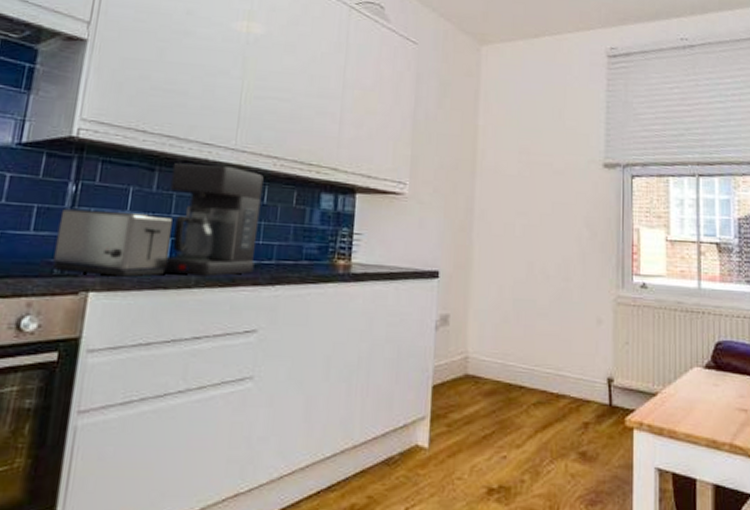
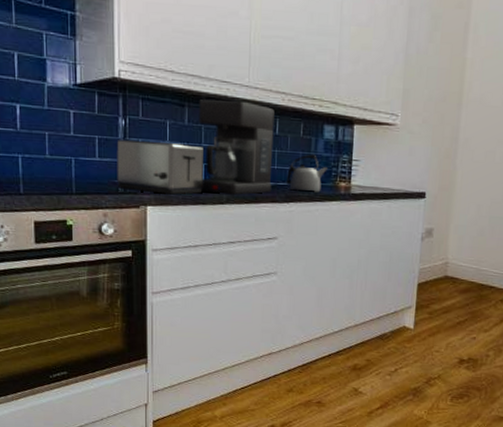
kettle: none [271,226,324,272] -> present [285,154,328,192]

